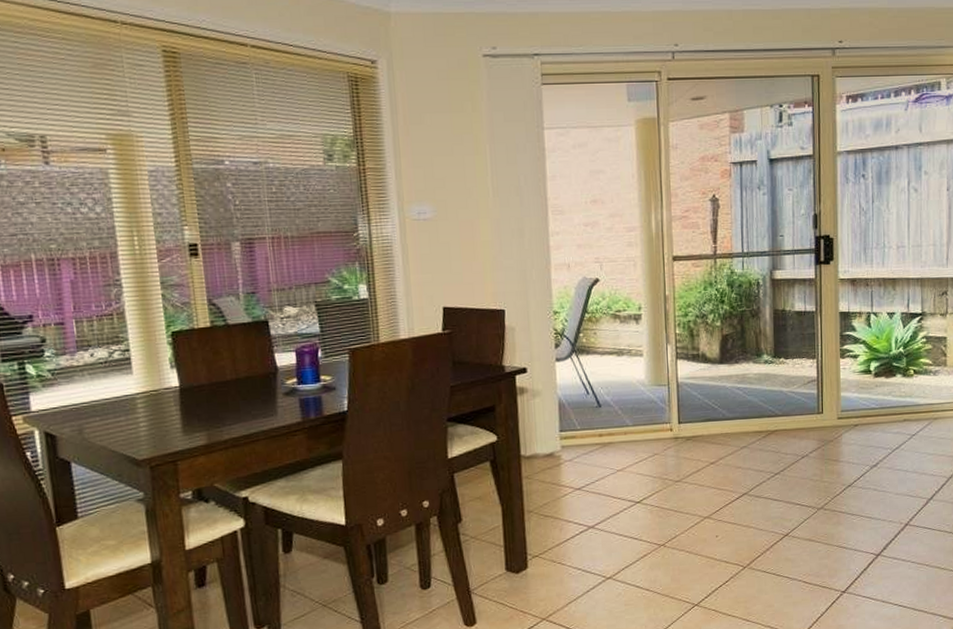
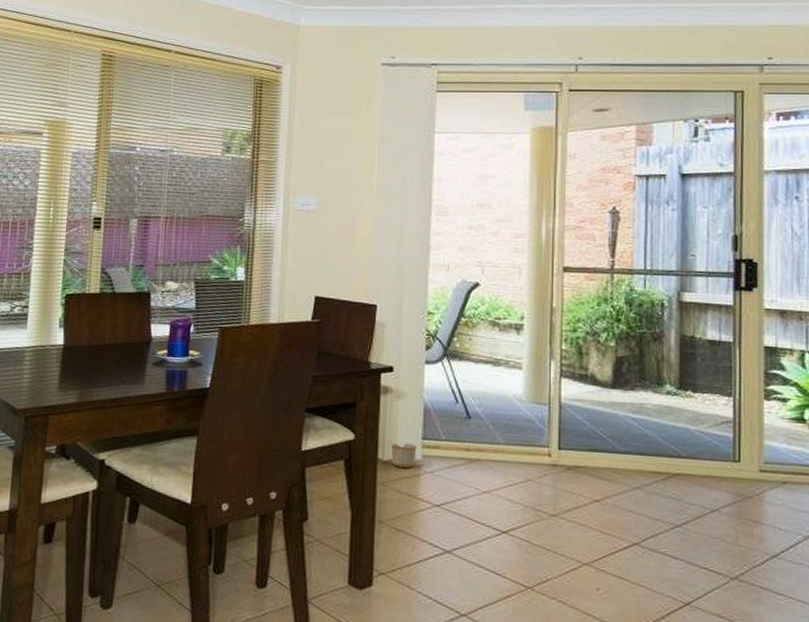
planter: none [532,437,556,460] -> present [391,442,417,468]

